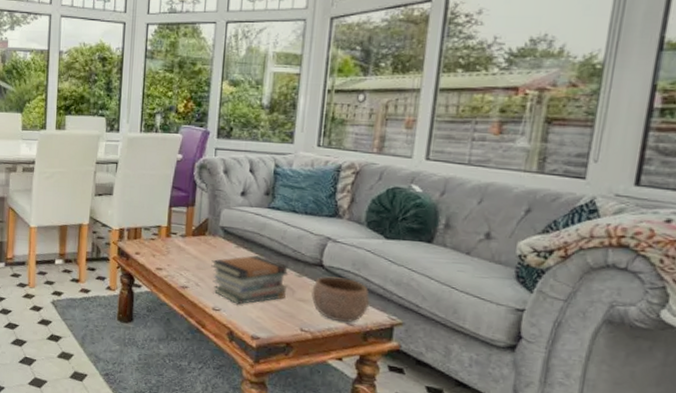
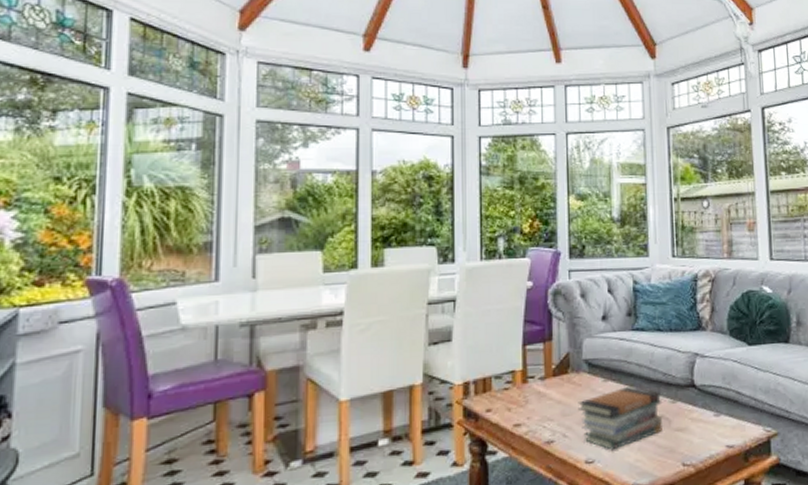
bowl: present [311,276,371,323] -> none [688,394,745,447]

